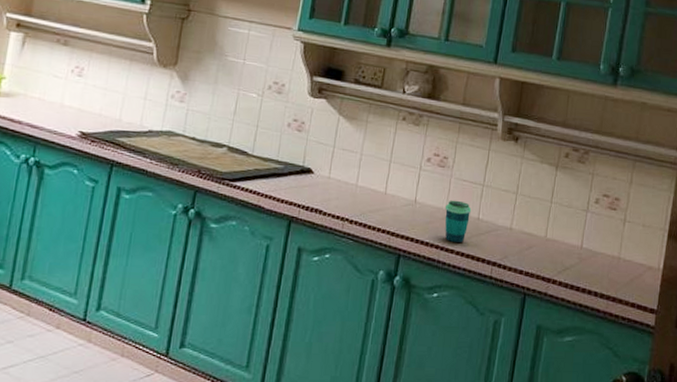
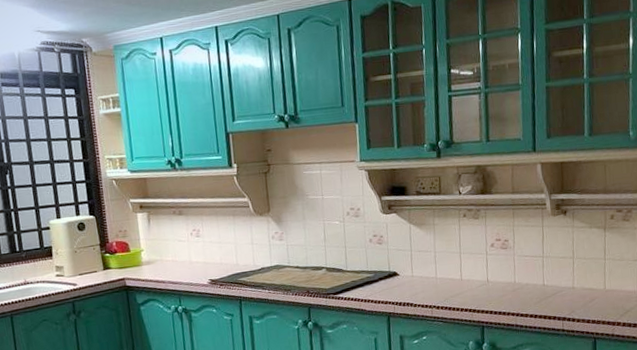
cup: present [445,200,472,243] -> none [514,273,537,308]

